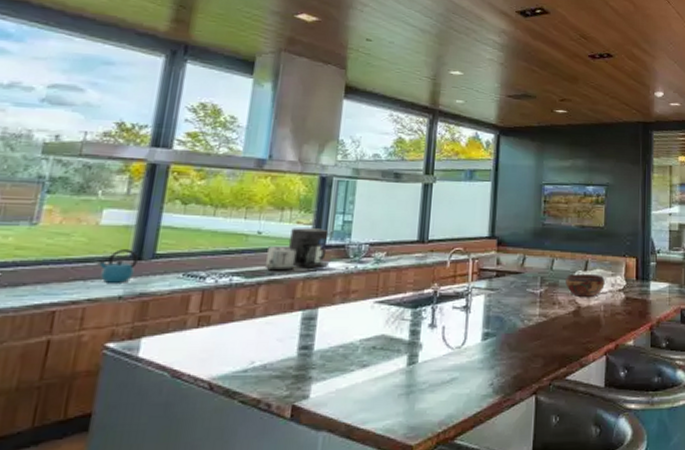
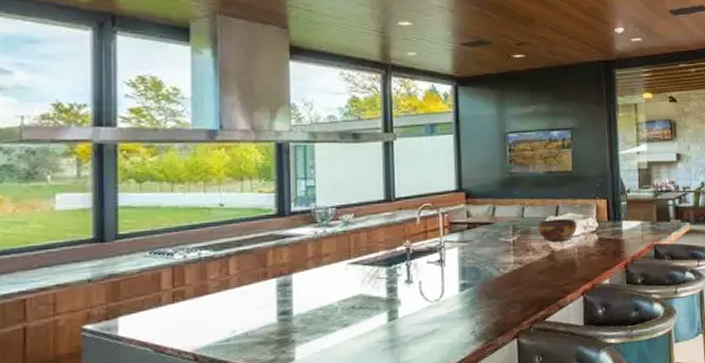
kettle: present [97,249,138,283] -> none [60,232,101,267]
toaster: present [266,247,297,271] -> none [233,217,263,242]
coffee maker: present [289,228,329,269] -> none [254,196,296,237]

